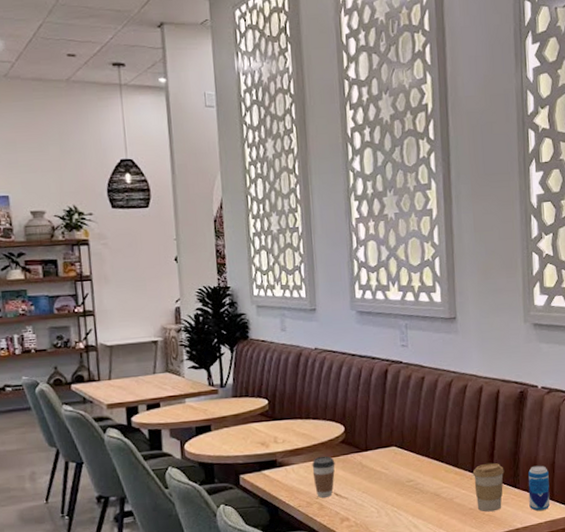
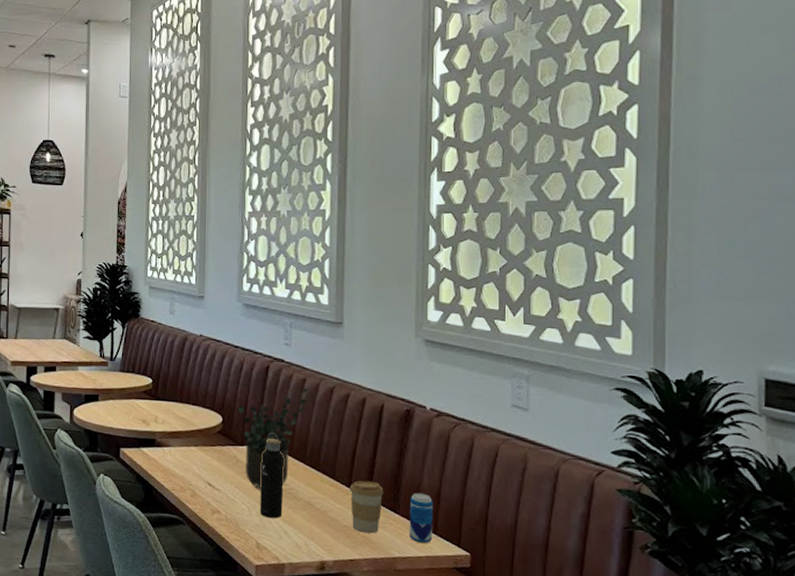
coffee cup: present [312,455,335,498] -> none [188,443,211,486]
potted plant: none [359,384,428,492] -> present [237,387,308,491]
water bottle: none [386,433,411,515] -> present [259,433,284,518]

